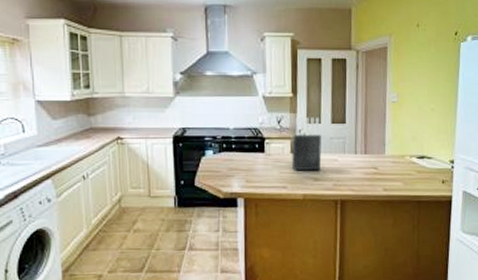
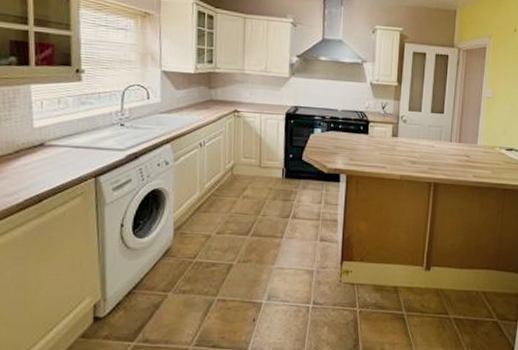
knife block: present [291,117,322,171] -> none [392,105,421,155]

